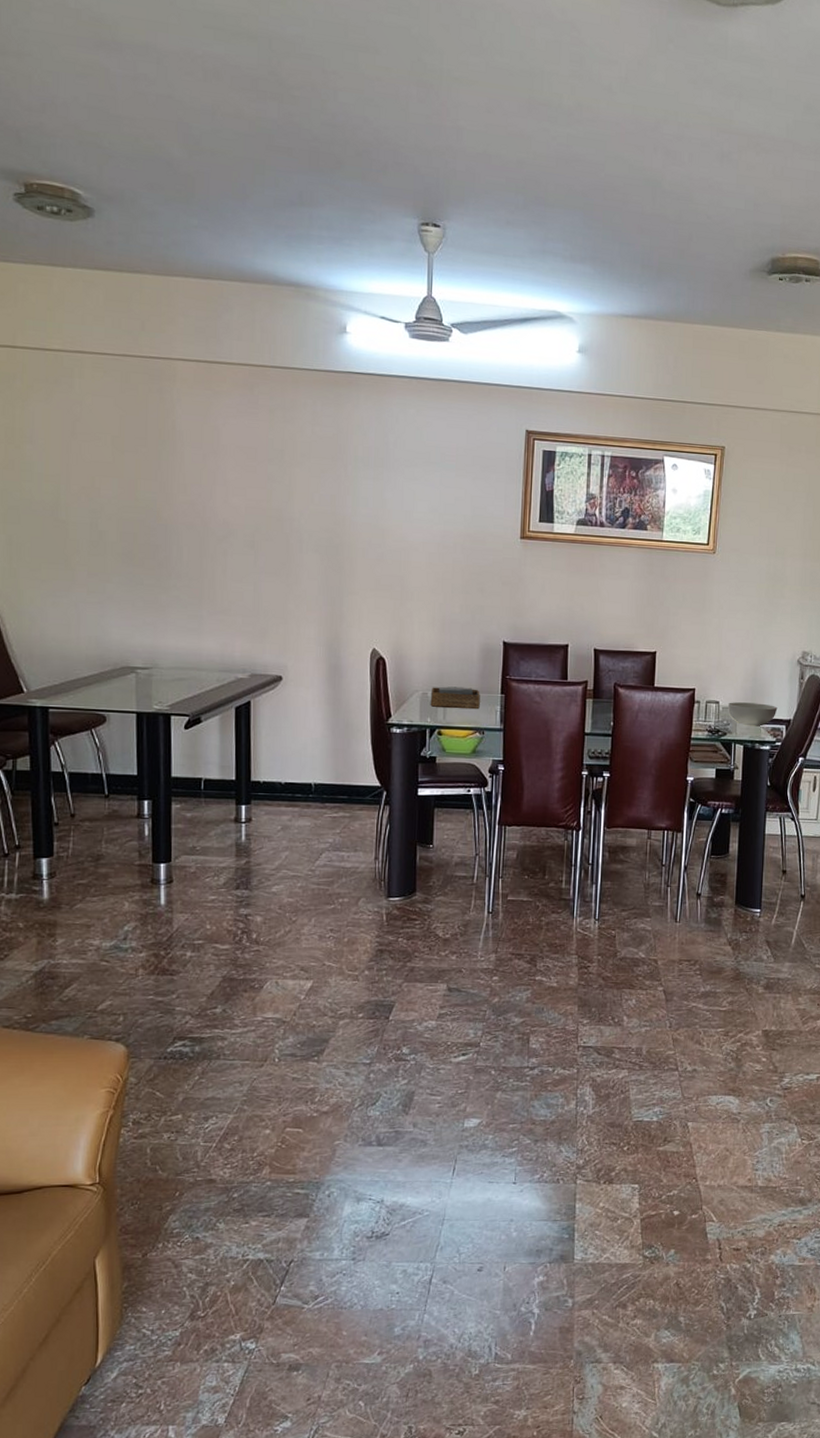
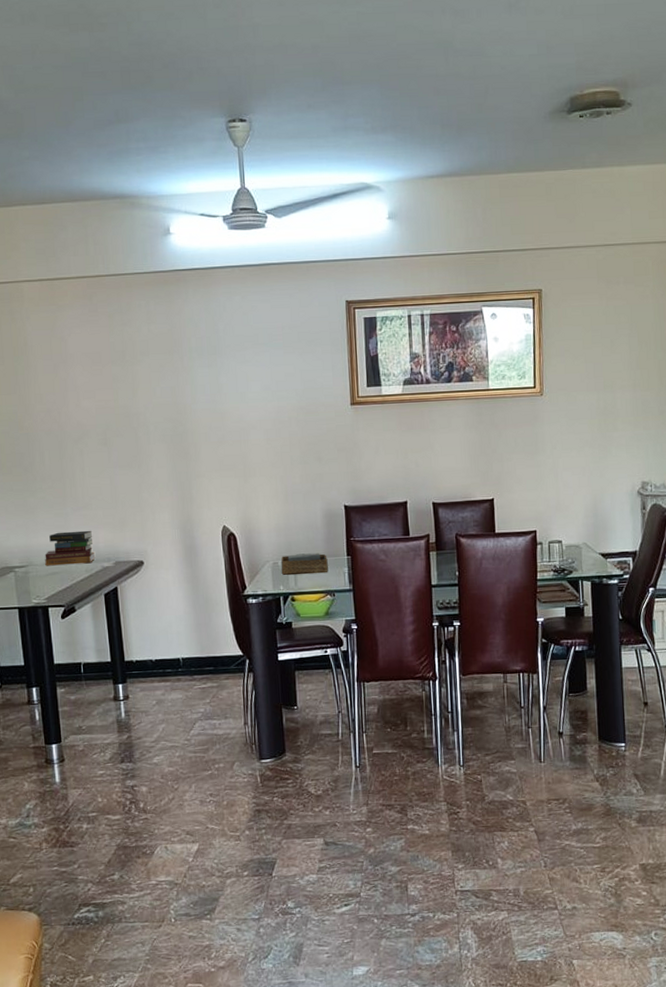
books: none [172,635,229,673] -> present [45,530,95,566]
bowl: present [727,702,778,726] -> none [570,538,622,562]

